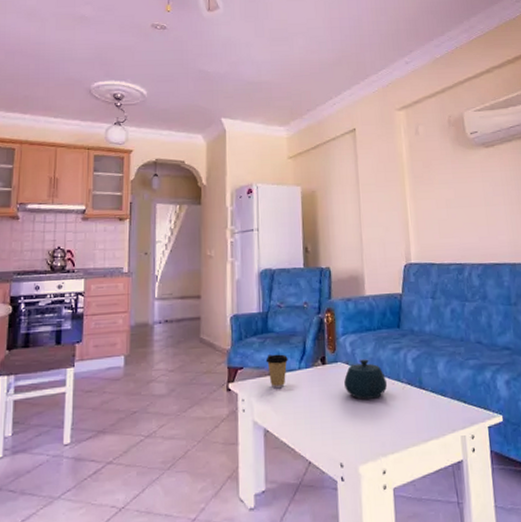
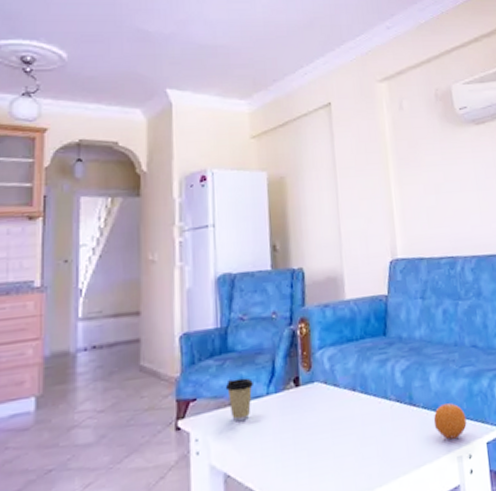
teapot: present [344,359,388,400] -> none [322,376,373,425]
fruit: none [440,390,471,421] -> present [433,403,467,440]

